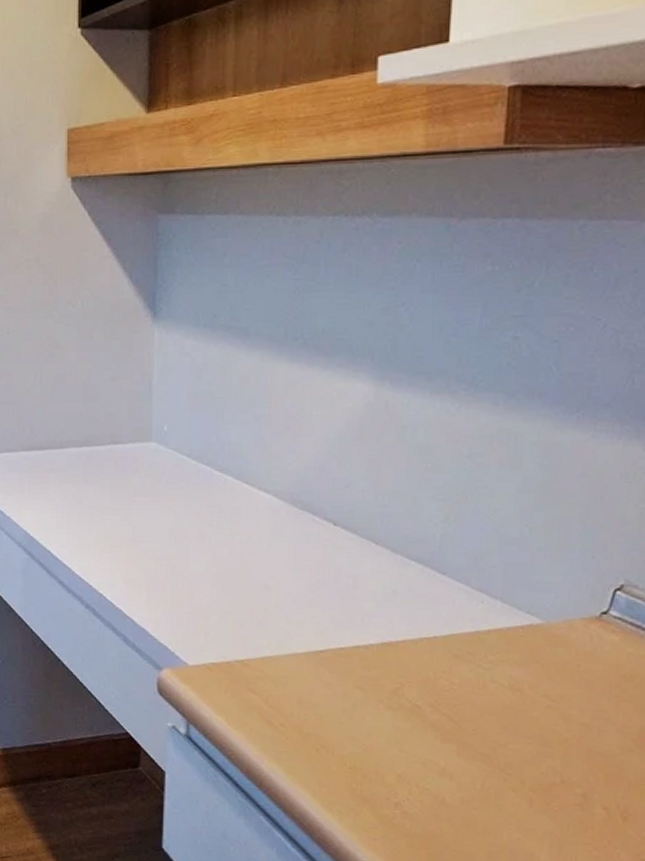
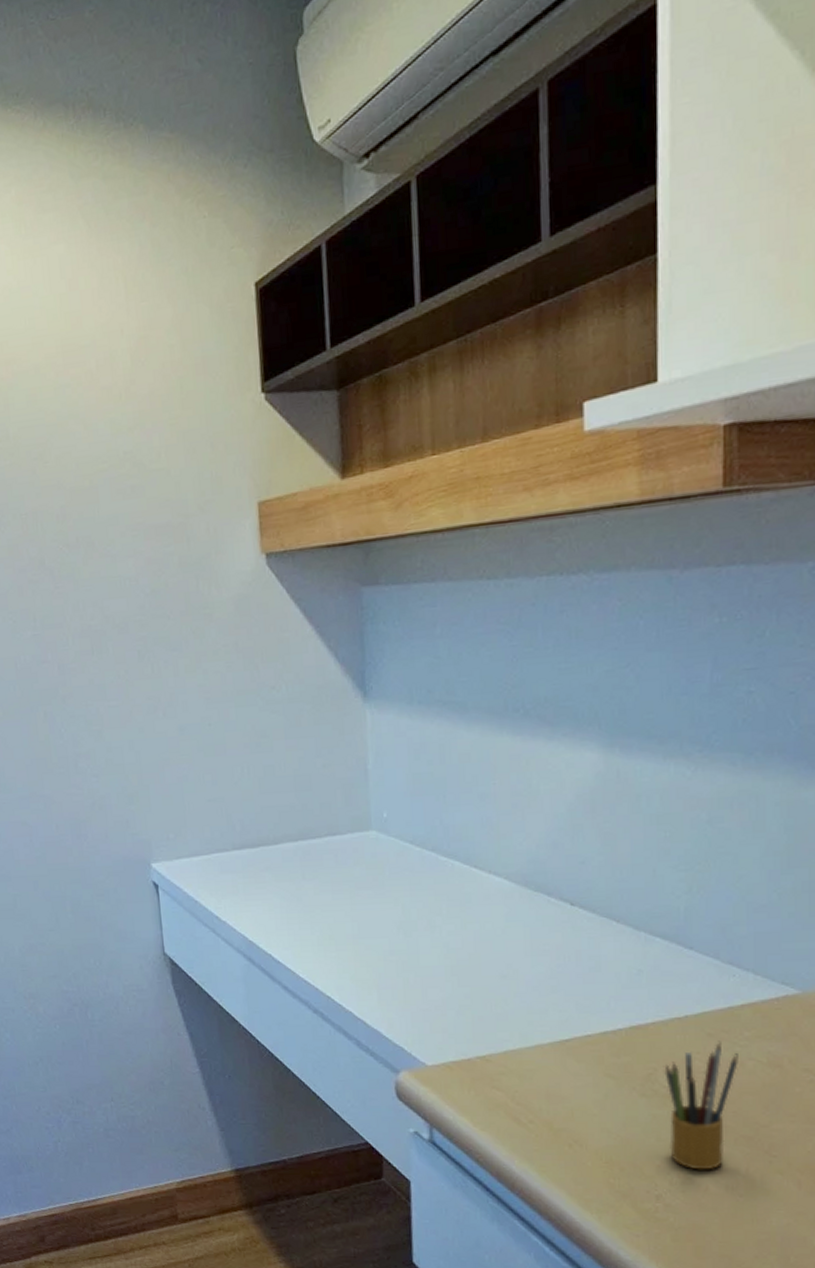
pencil box: none [411,662,482,783] -> present [664,1040,738,1170]

